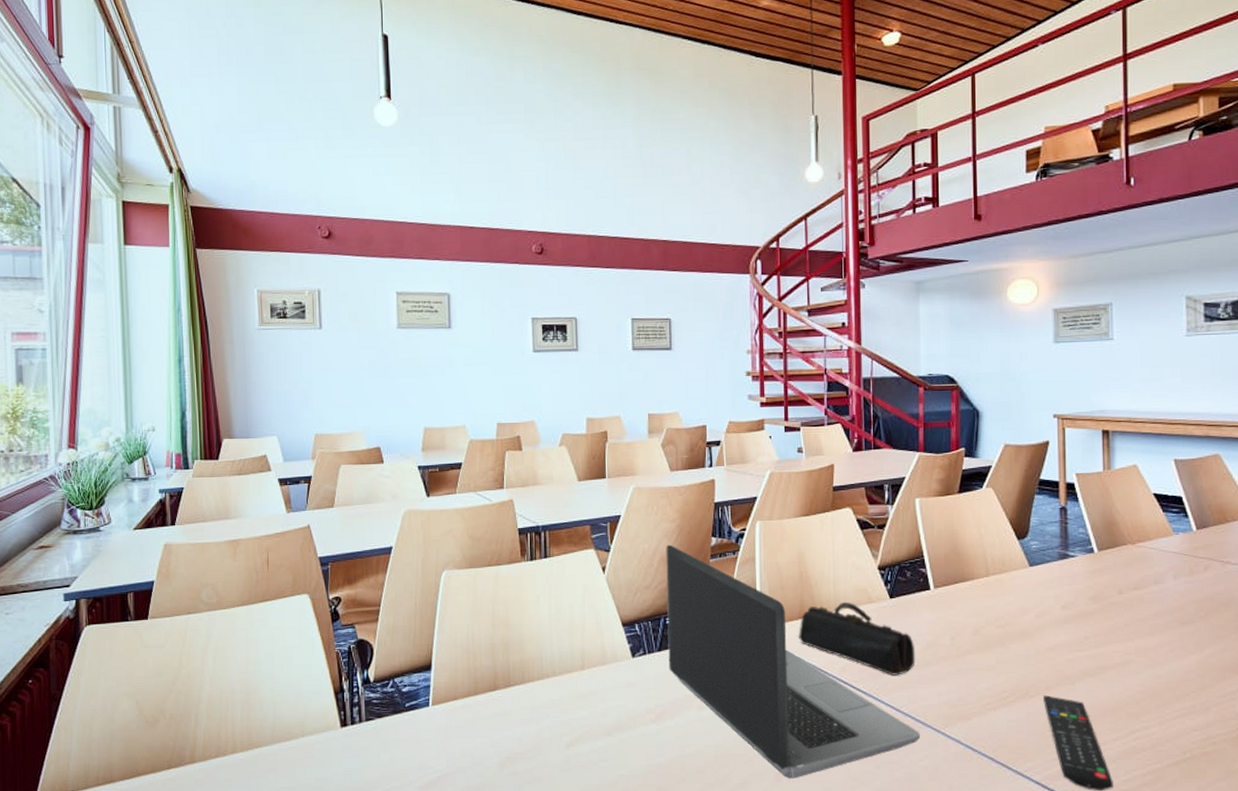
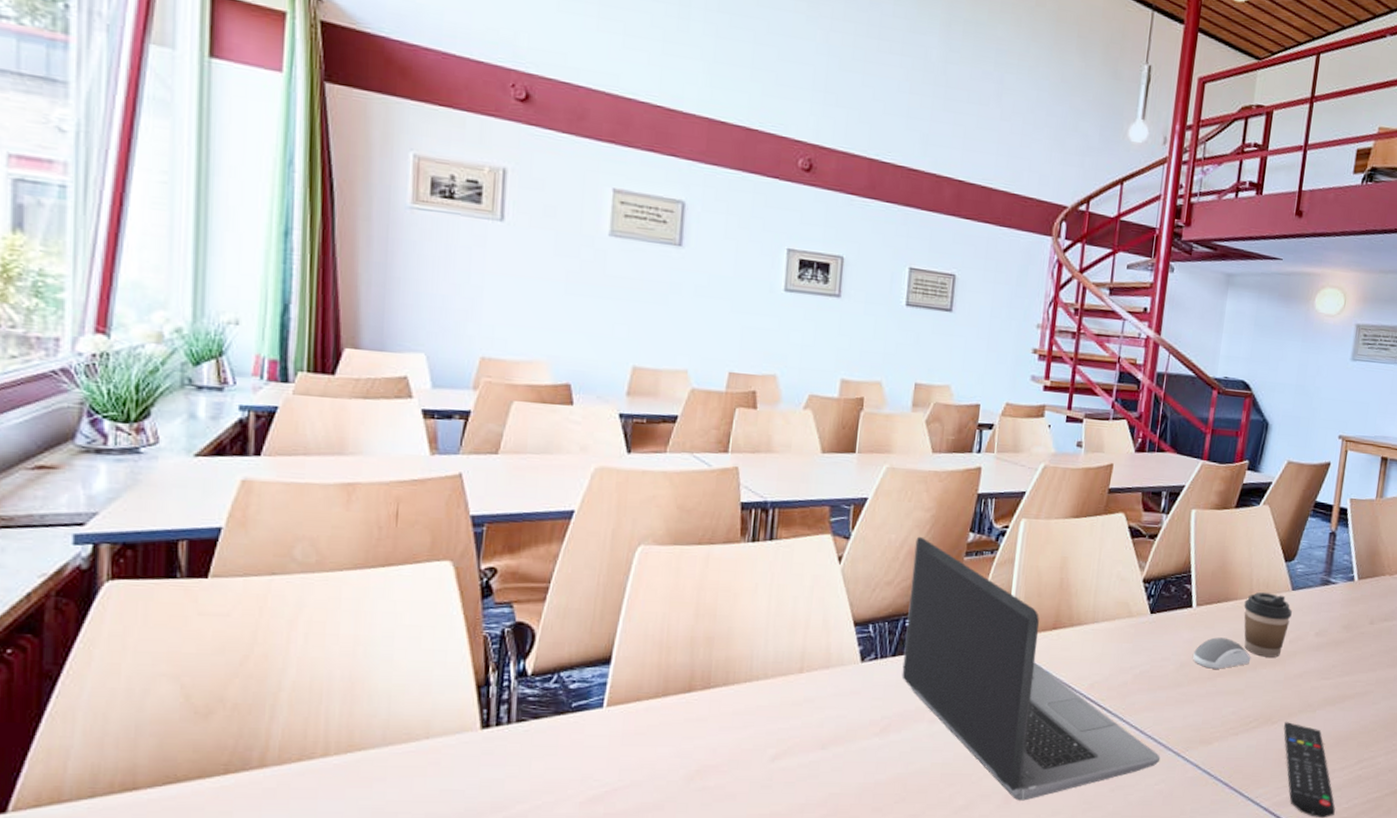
pencil case: present [799,601,916,676] -> none [1050,614,1168,695]
computer mouse: none [938,616,998,647] -> present [1193,637,1251,669]
coffee cup: none [982,571,1033,633] -> present [1244,592,1292,658]

